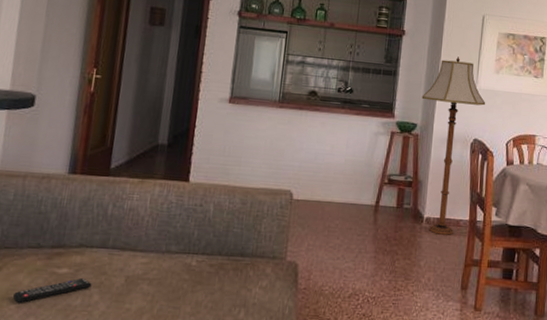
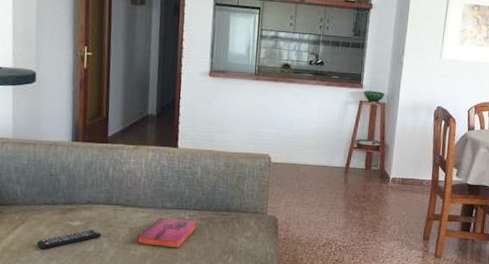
hardback book: none [132,263,205,301] -> present [136,217,197,249]
floor lamp: present [421,56,486,235] -> none [388,28,450,193]

